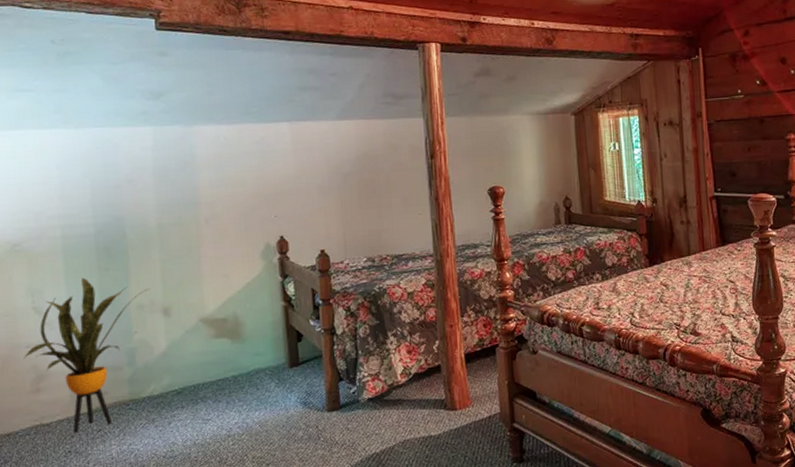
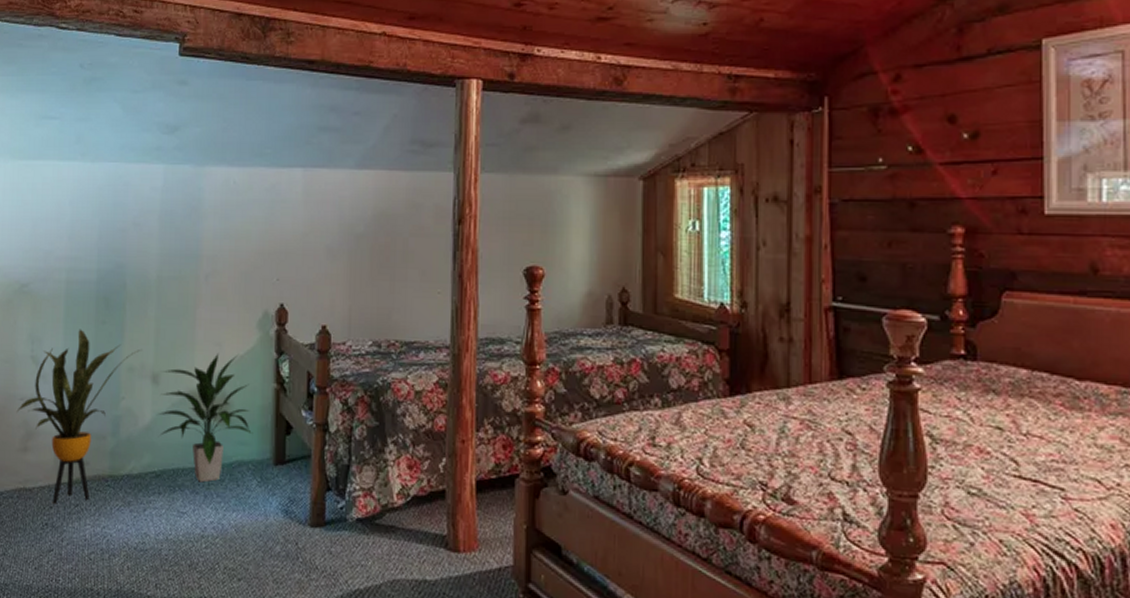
indoor plant: none [172,281,267,392] -> present [157,352,253,483]

